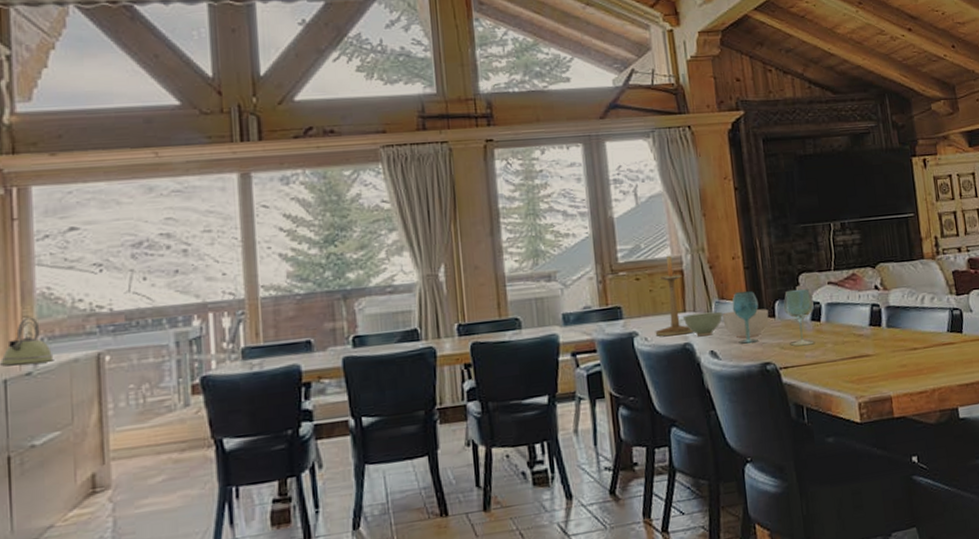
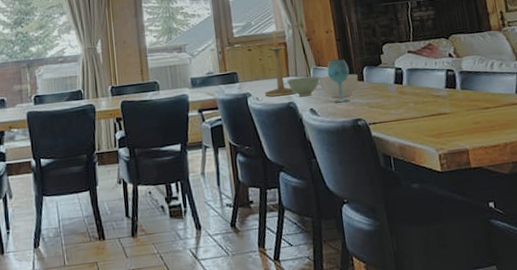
wine glass: present [783,288,814,347] -> none [370,56,398,106]

